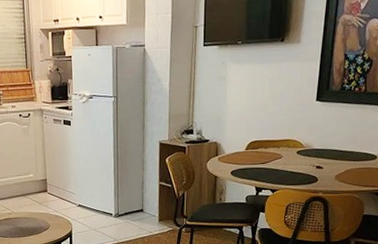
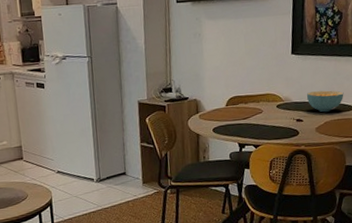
cereal bowl: none [328,138,368,161] -> present [306,90,344,113]

